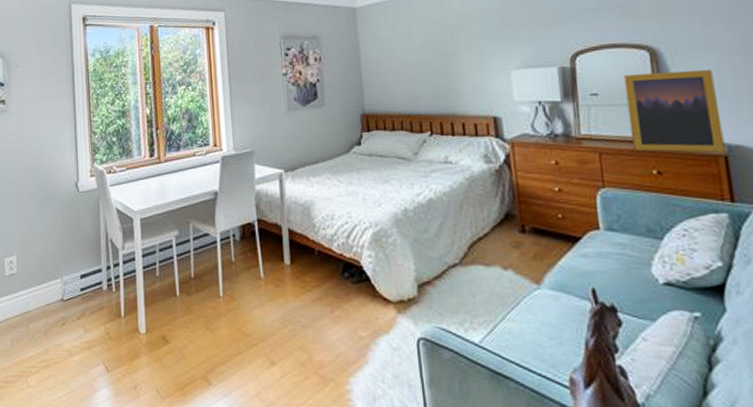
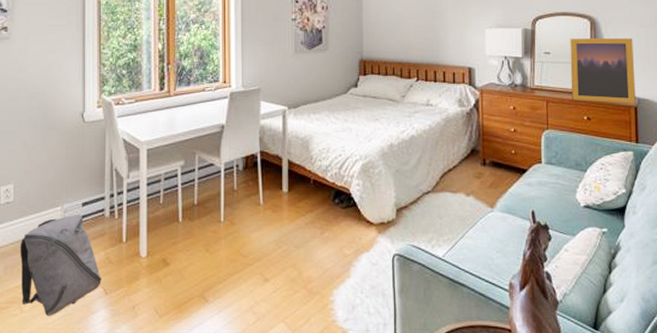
backpack: none [24,287,102,393] -> present [19,215,101,317]

